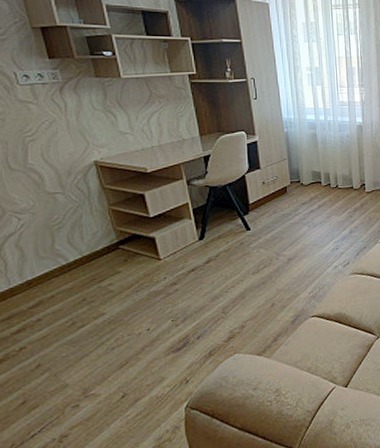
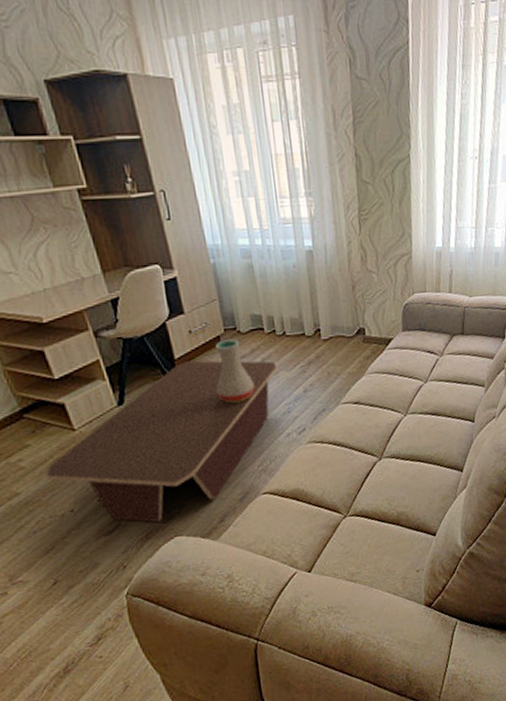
coffee table: none [130,205,330,342] -> present [45,360,277,523]
vase: none [281,189,311,241] -> present [216,339,254,403]

